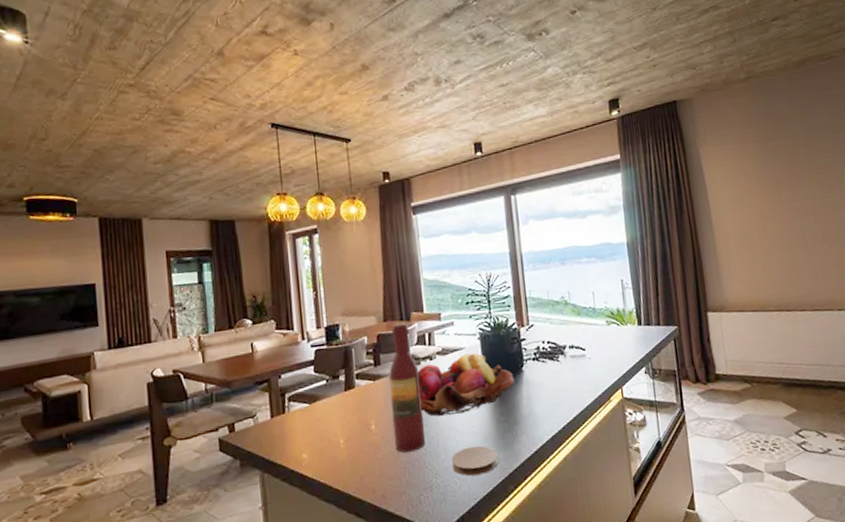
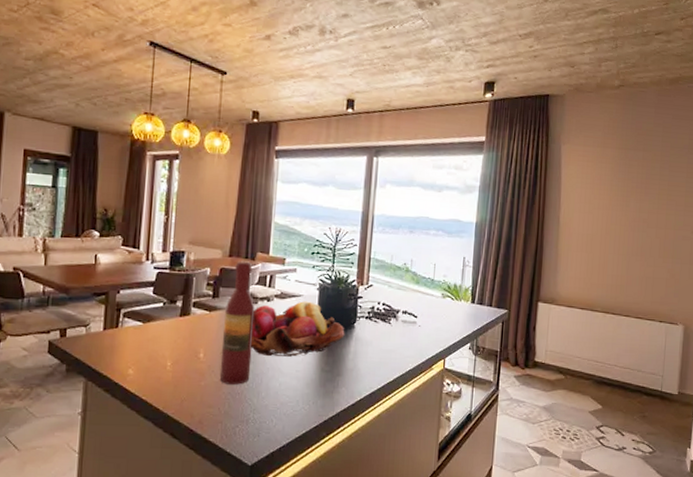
coaster: present [451,445,499,476] -> none [271,389,317,417]

